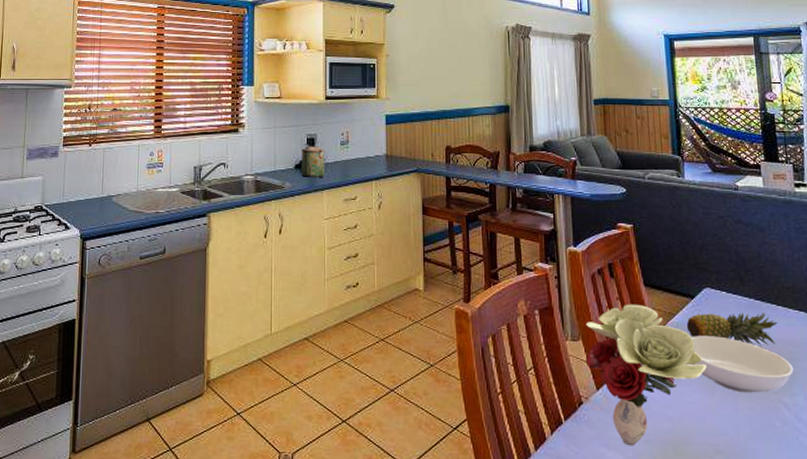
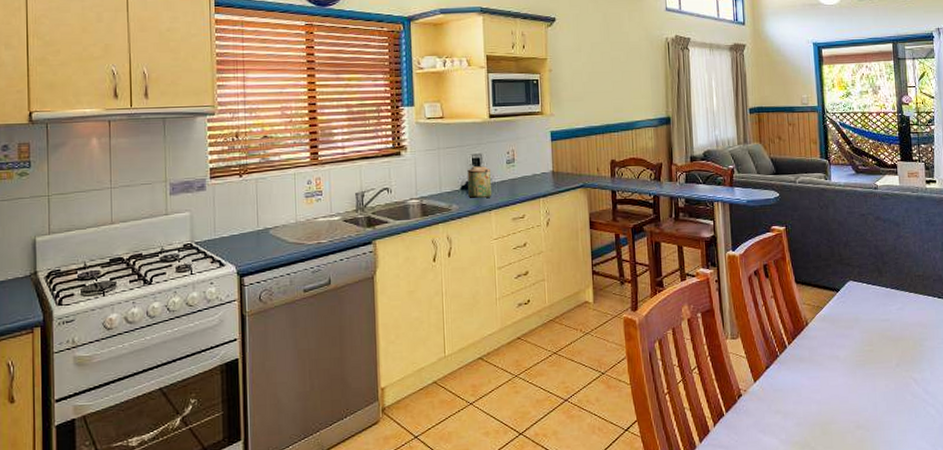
flower bouquet: present [585,304,707,446] -> none [743,300,849,430]
fruit: present [686,312,778,345] -> none [832,300,910,329]
bowl: present [691,336,794,393] -> none [836,324,923,373]

